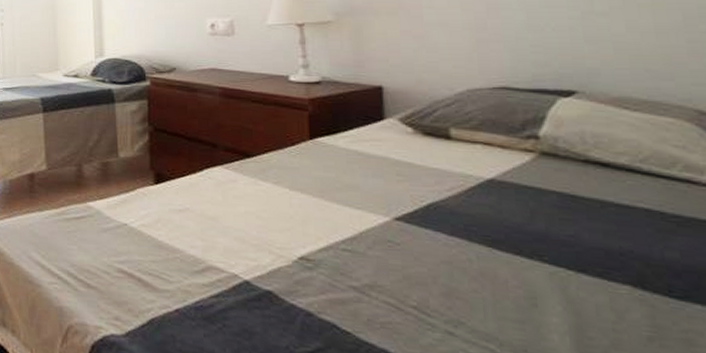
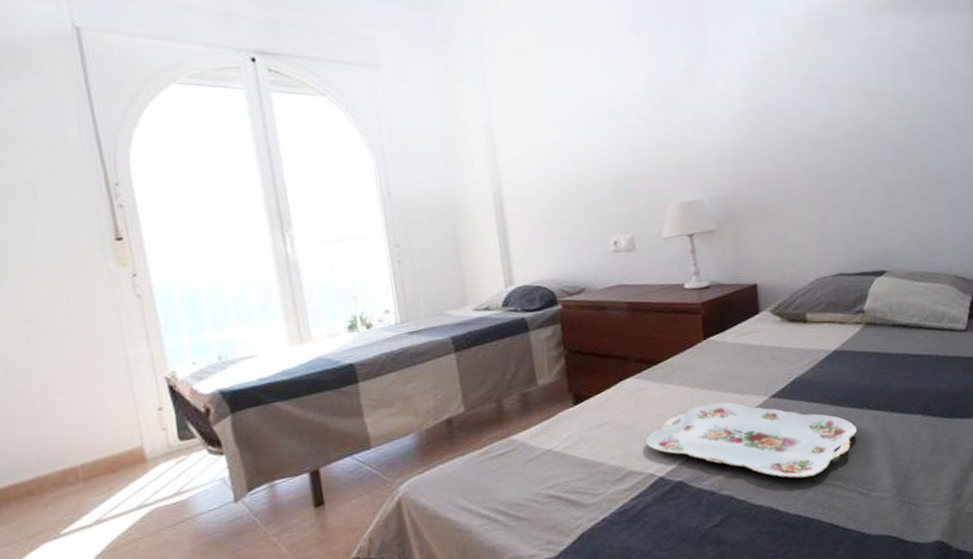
serving tray: none [231,211,522,328] -> present [646,402,858,478]

